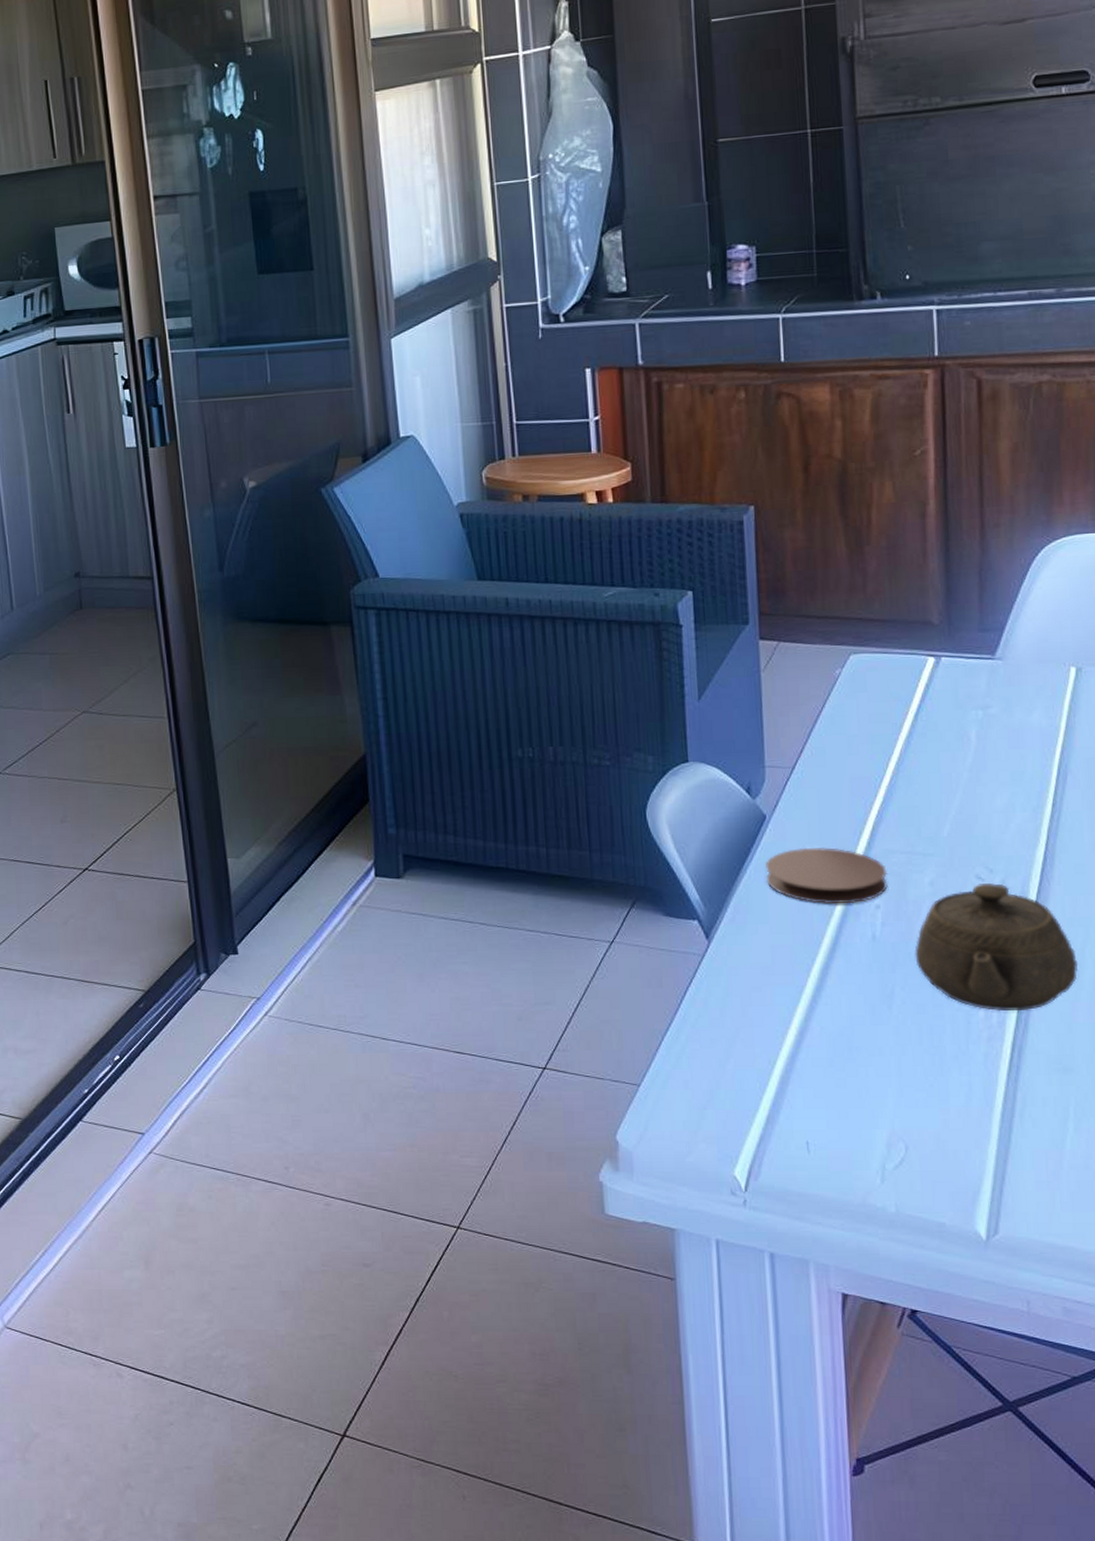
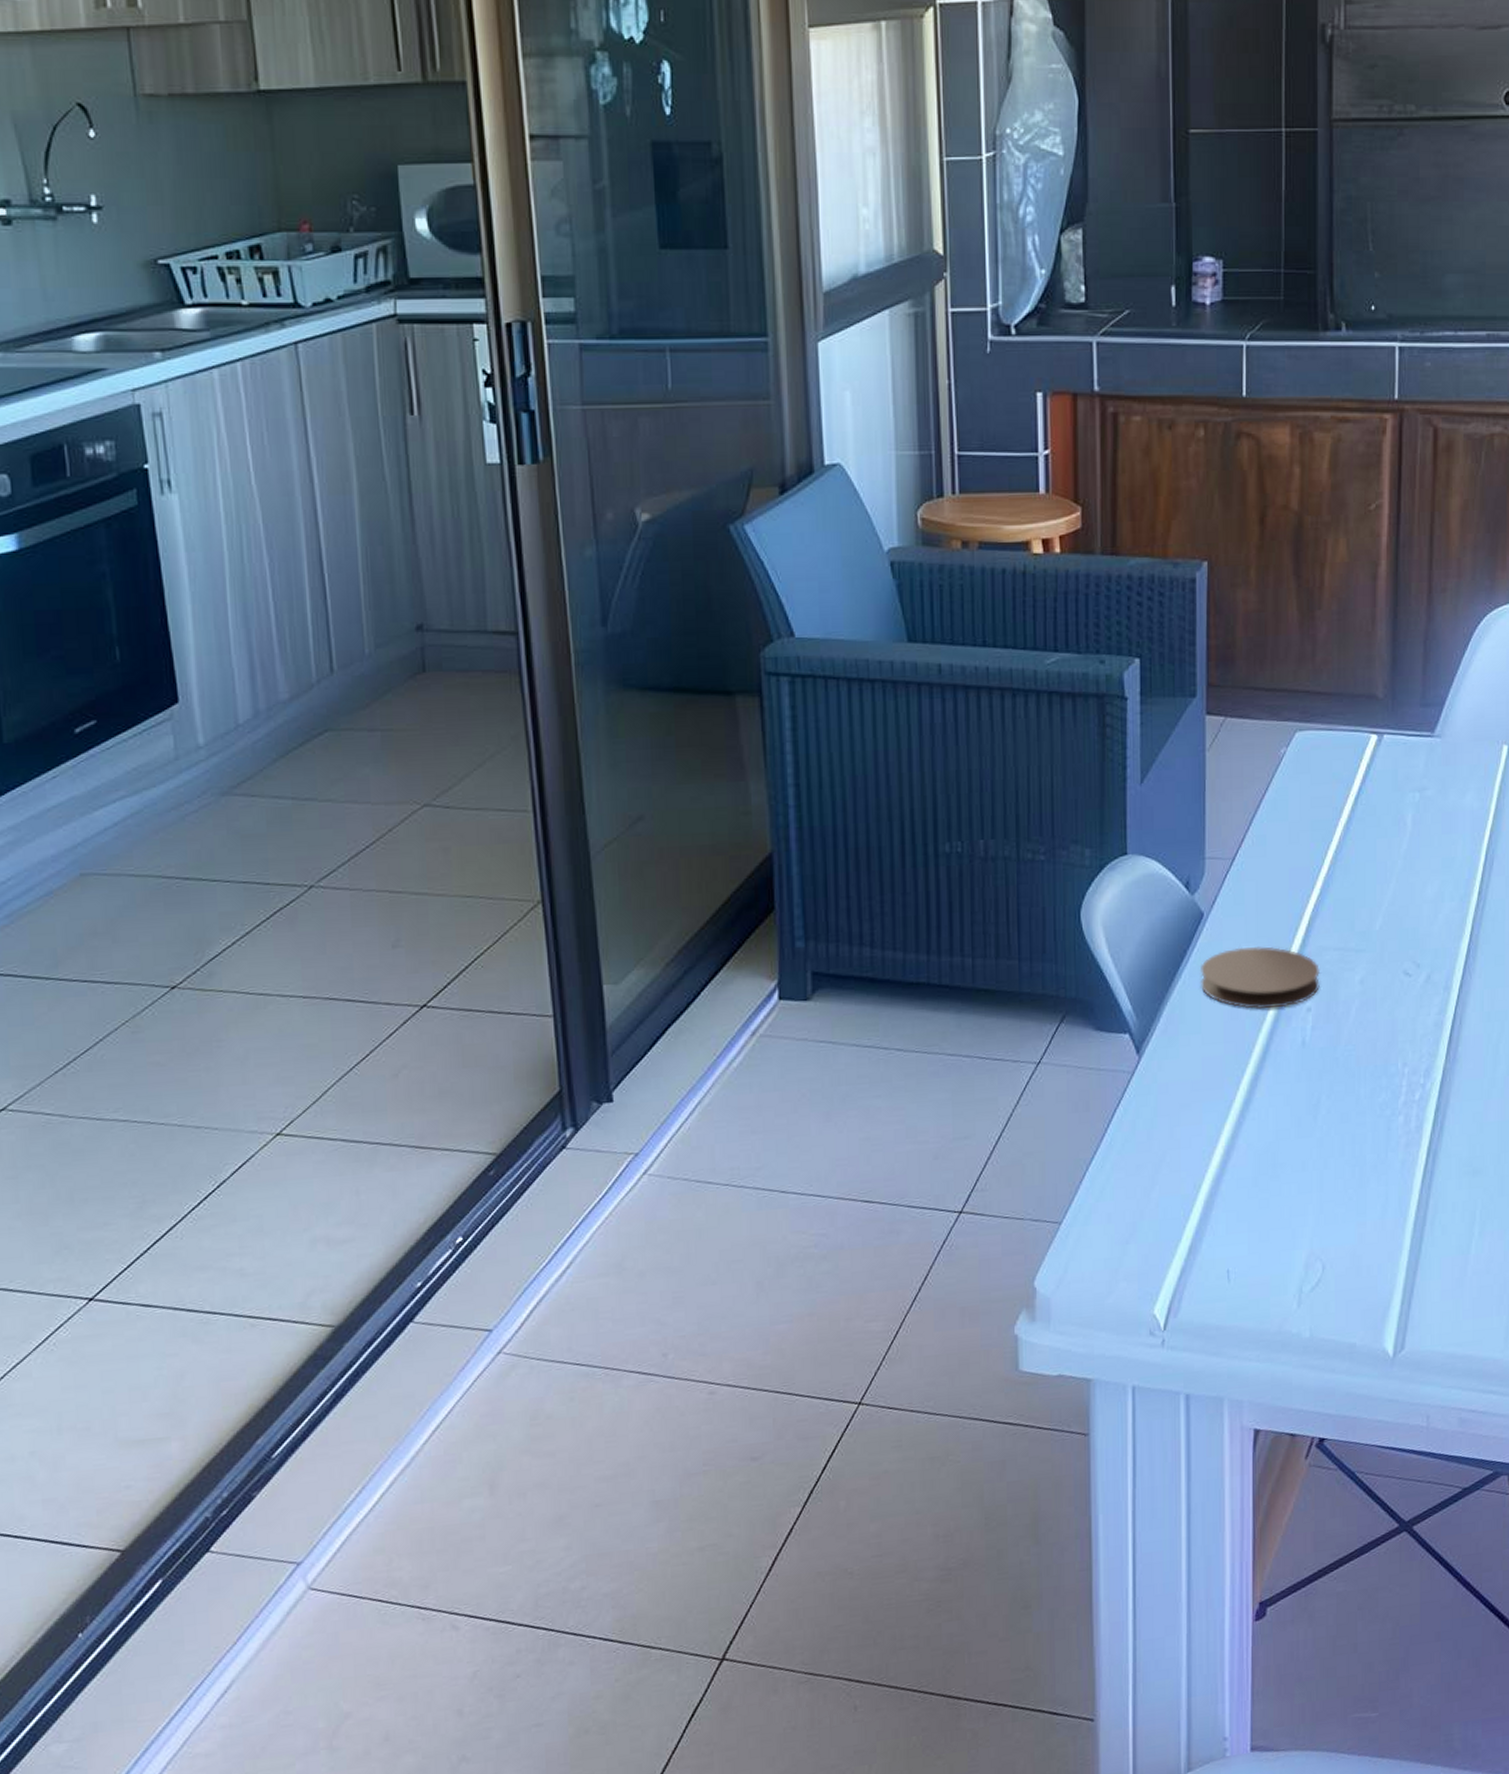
teapot: present [915,883,1078,1011] -> none [1342,979,1491,1115]

